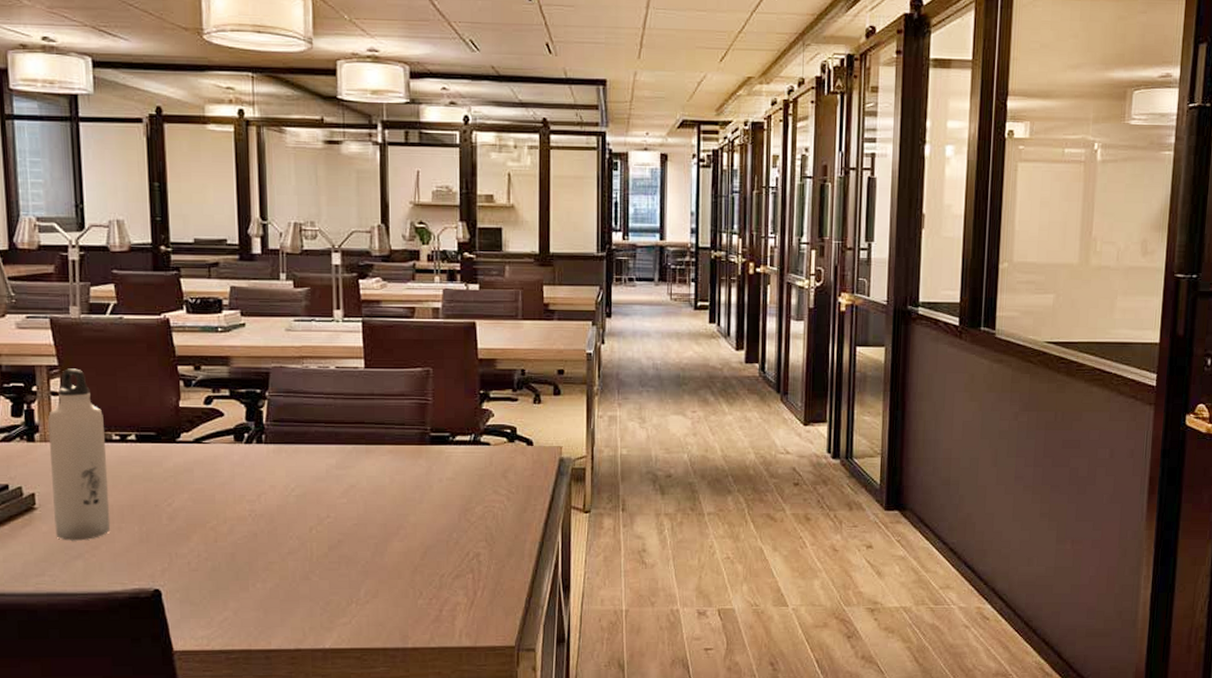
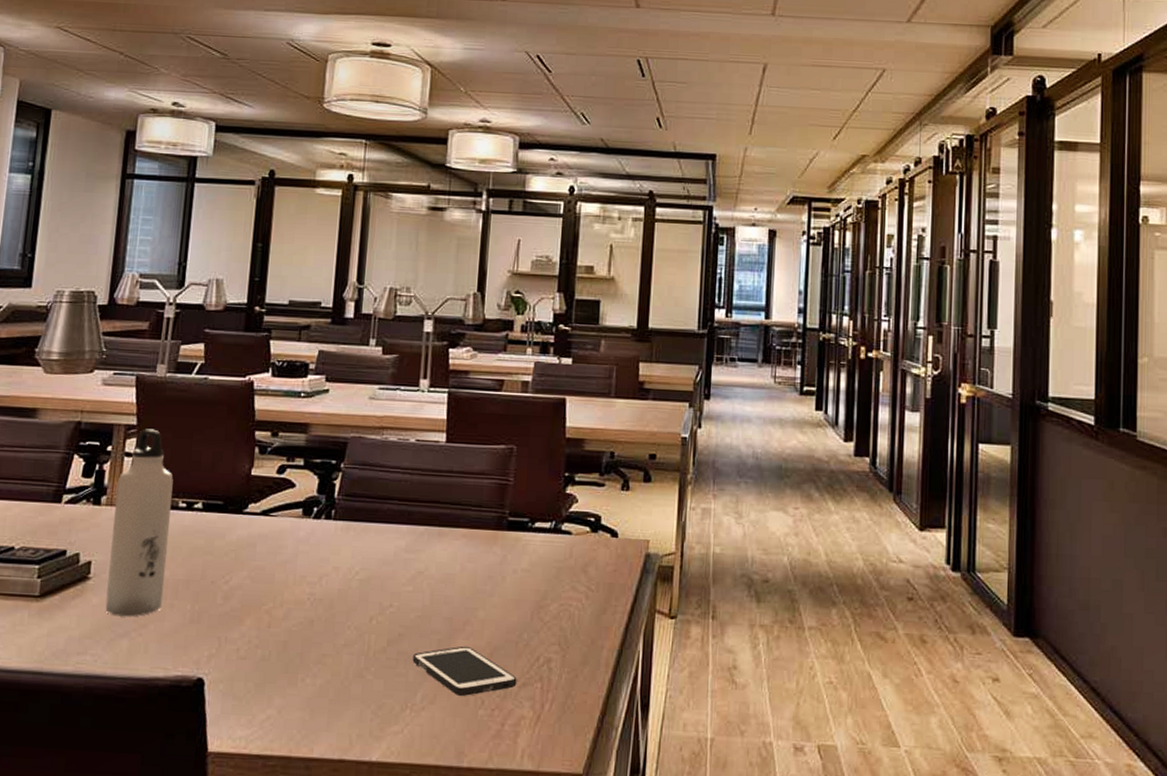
cell phone: none [353,547,450,590] -> present [412,646,517,697]

